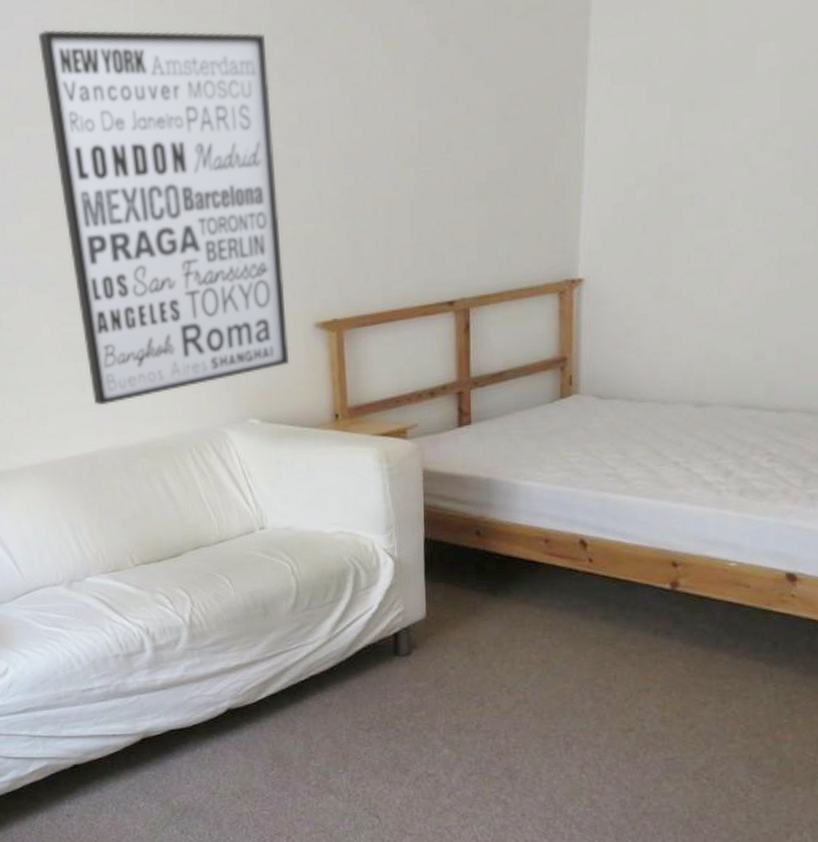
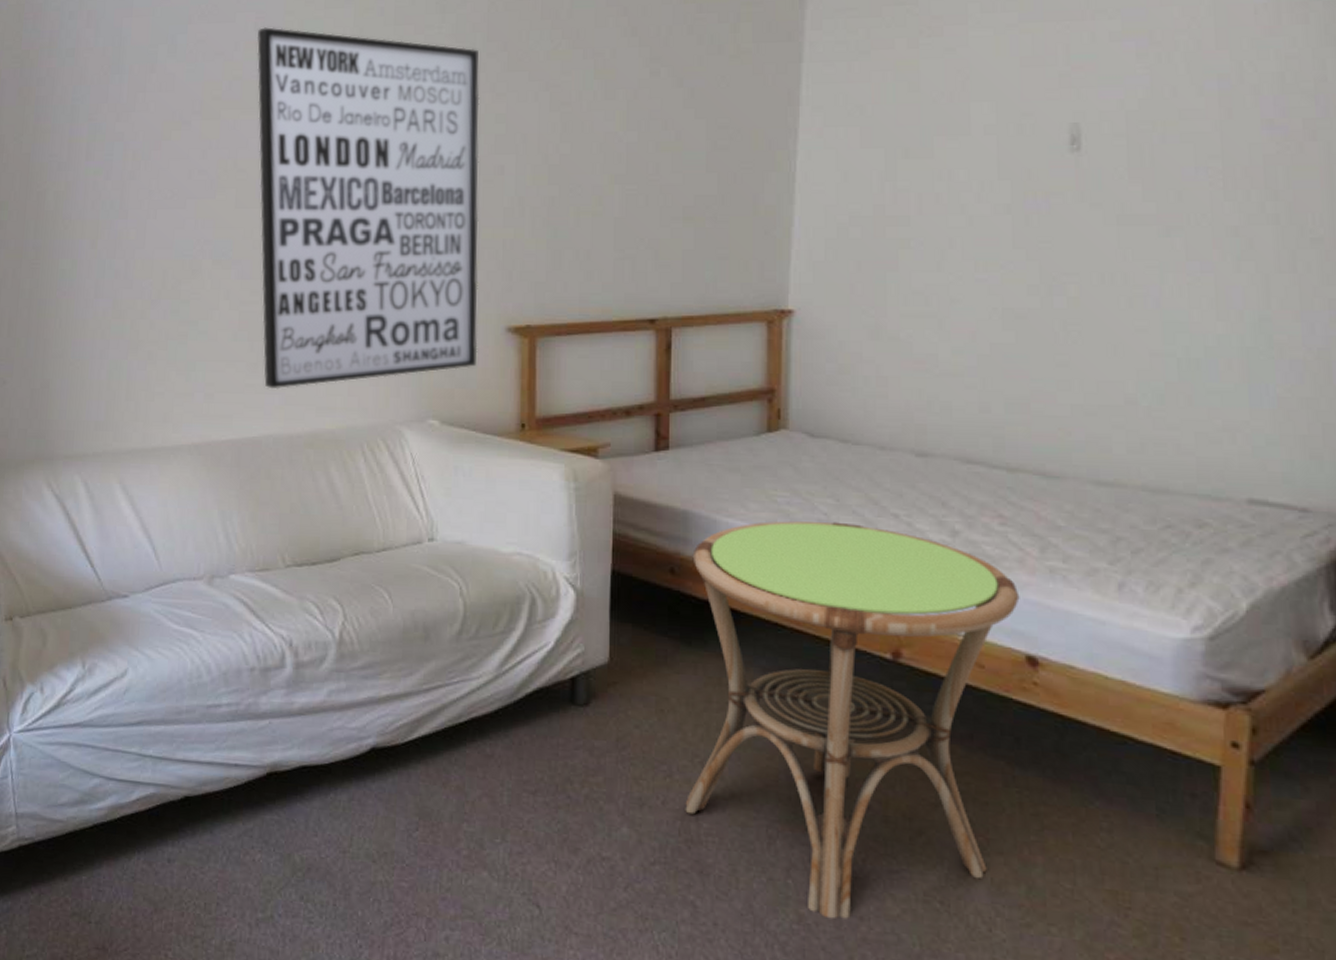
side table: none [495,474,783,801] -> present [685,521,1020,919]

